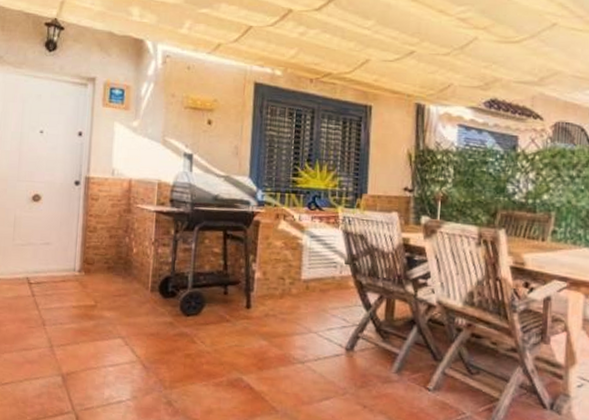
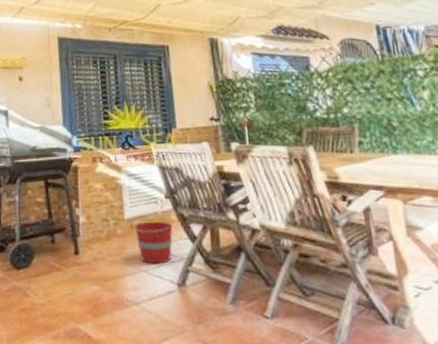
bucket: none [308,284,349,328] -> present [132,221,173,264]

